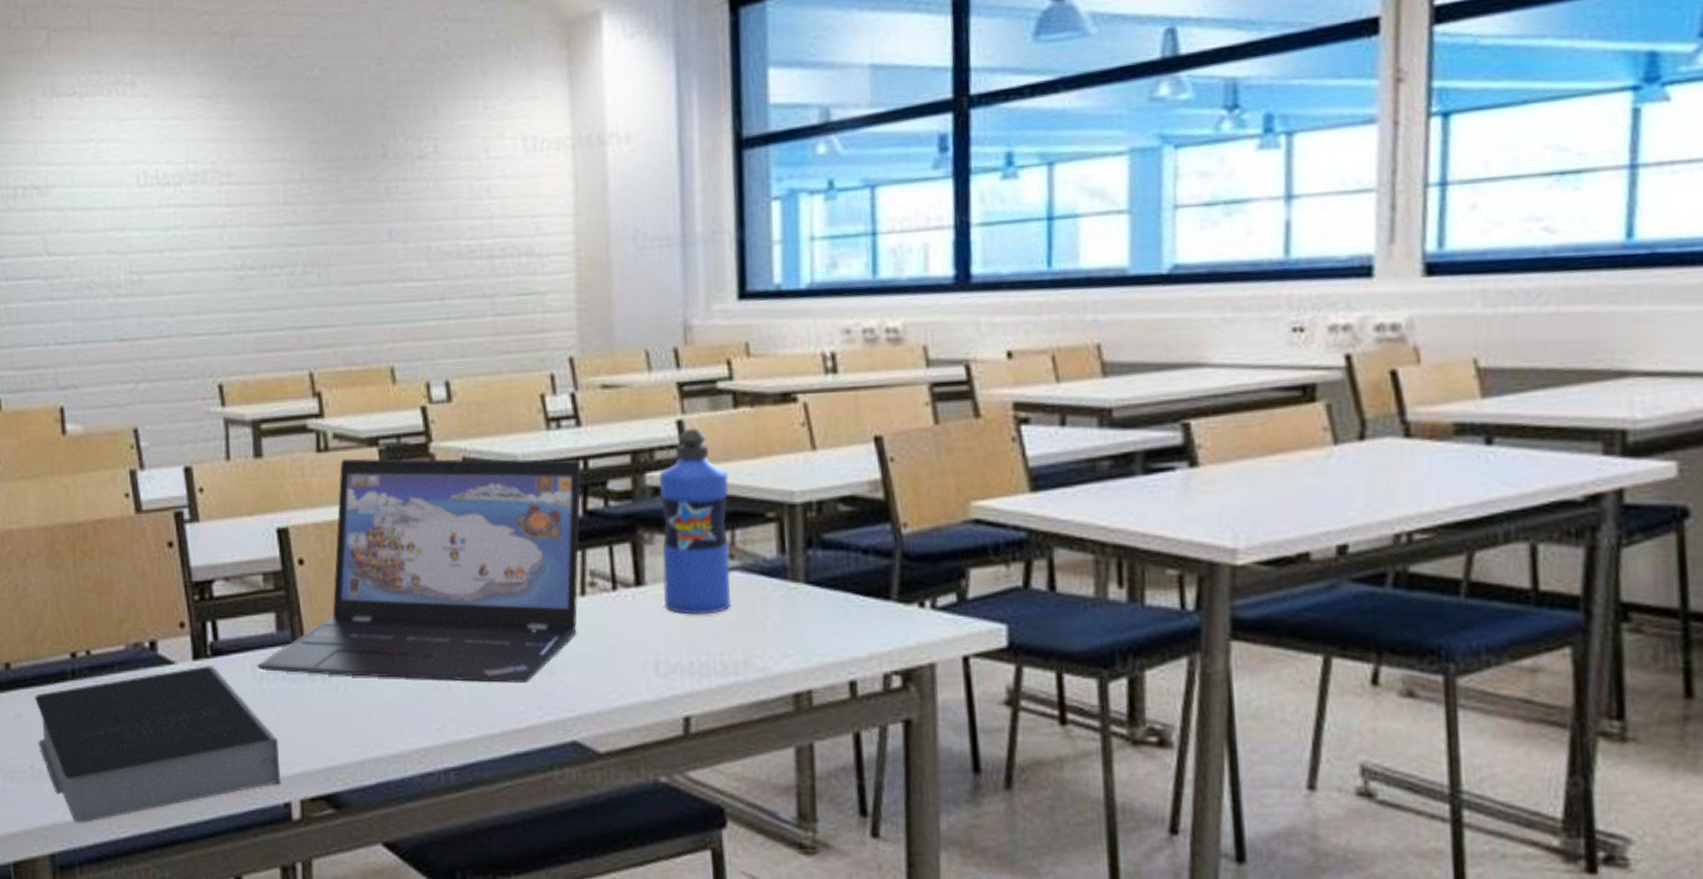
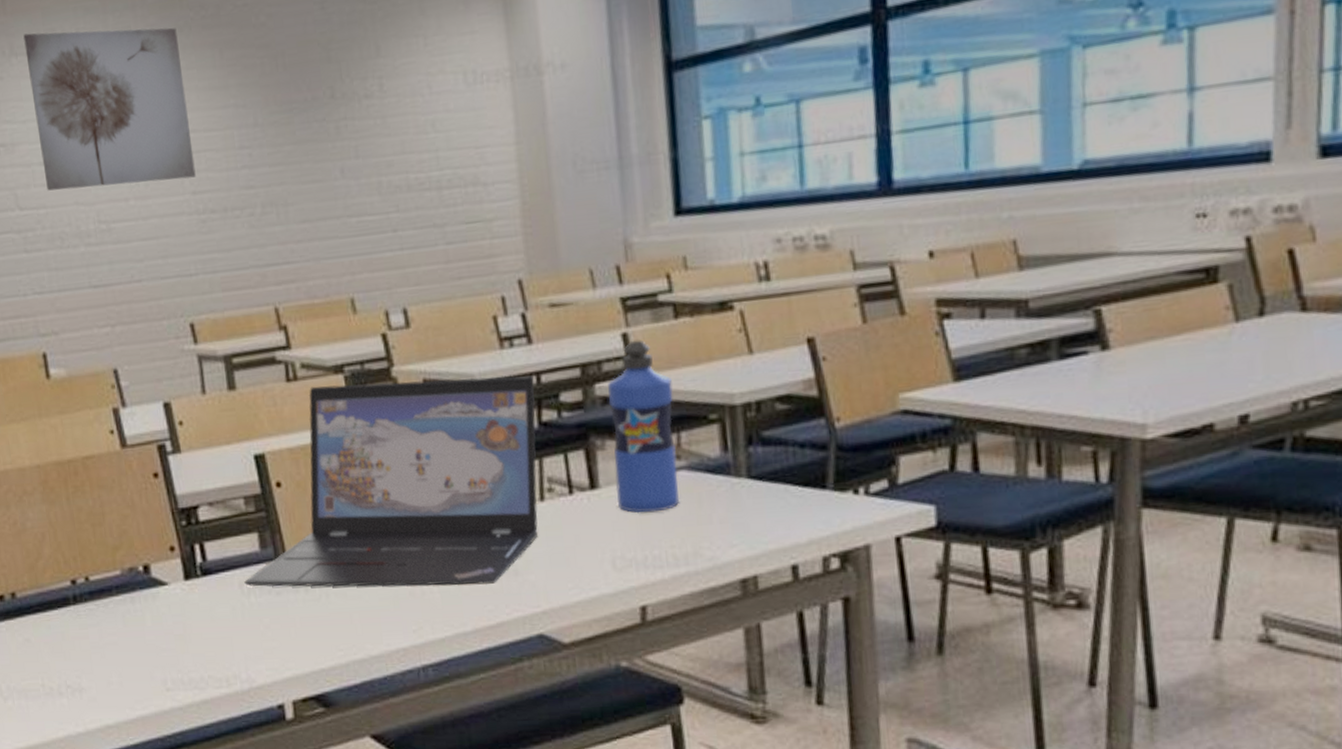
book: present [35,666,281,823] -> none [41,584,274,734]
wall art: none [67,73,236,237] -> present [23,27,196,191]

